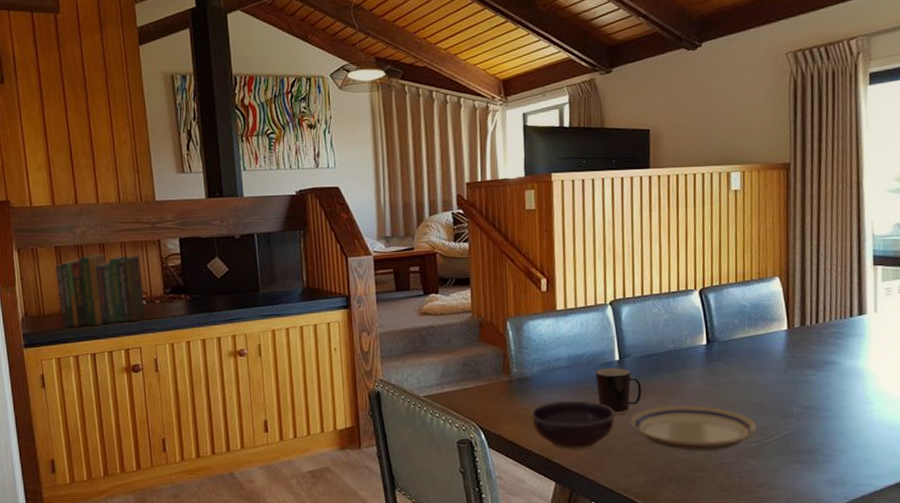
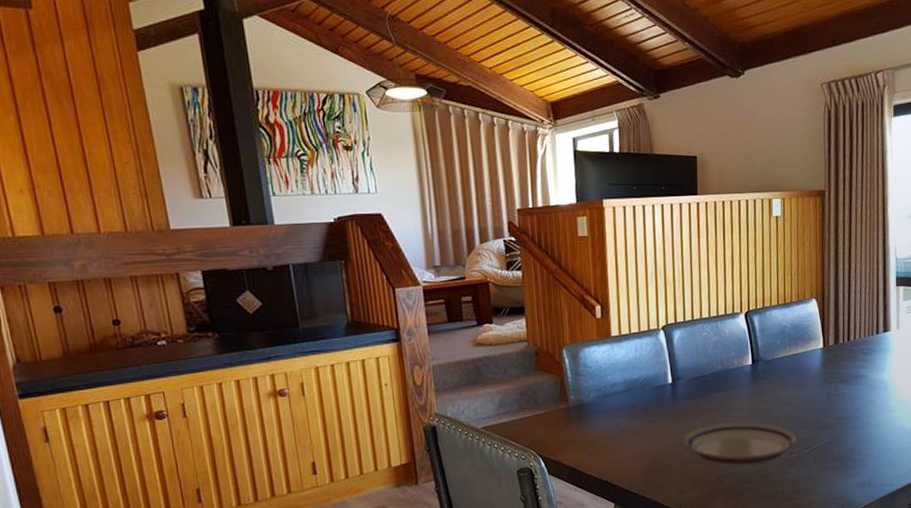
books: present [55,253,146,328] -> none [51,289,167,374]
bowl: present [530,400,615,451] -> none [589,423,669,472]
mug: present [595,367,641,416] -> none [650,390,693,436]

